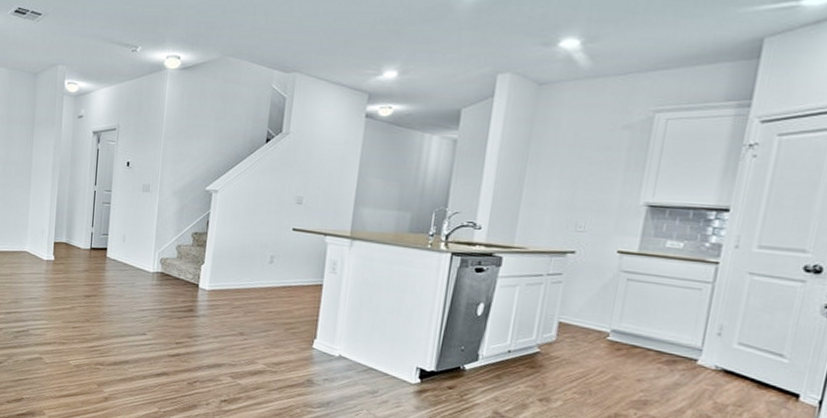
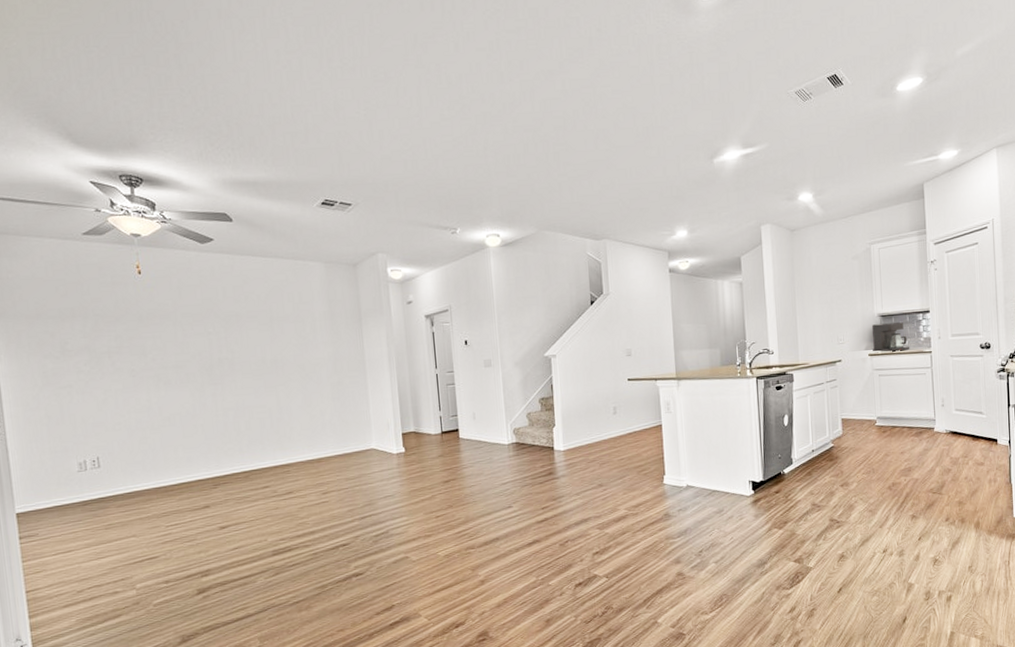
coffee maker: none [625,214,686,255] -> present [871,321,910,352]

